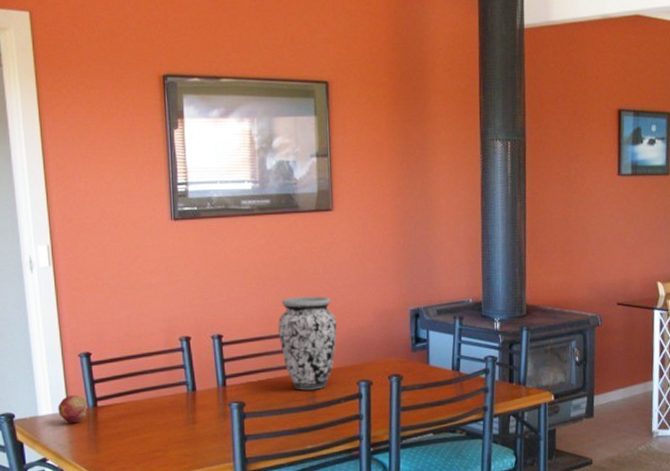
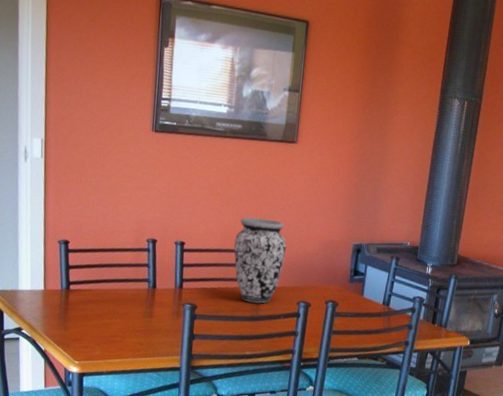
fruit: present [58,394,87,424] -> none [36,276,61,302]

